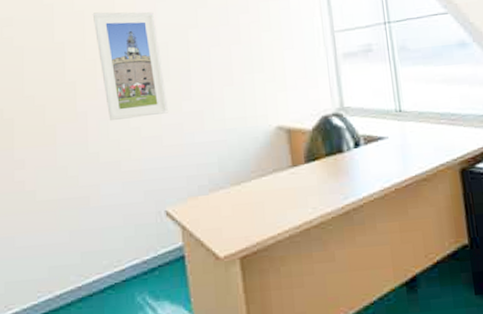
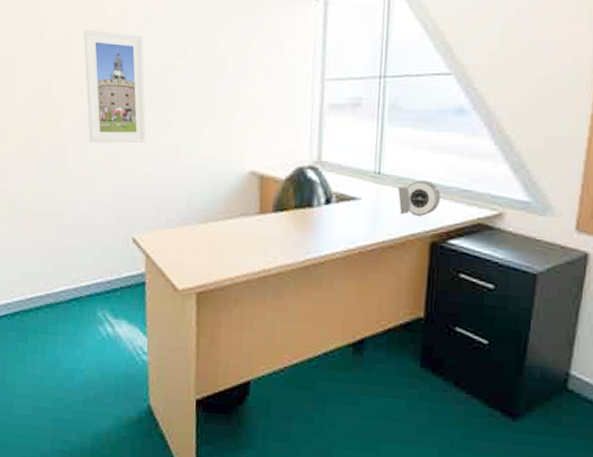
alarm clock: none [421,111,461,147] -> present [398,180,440,216]

